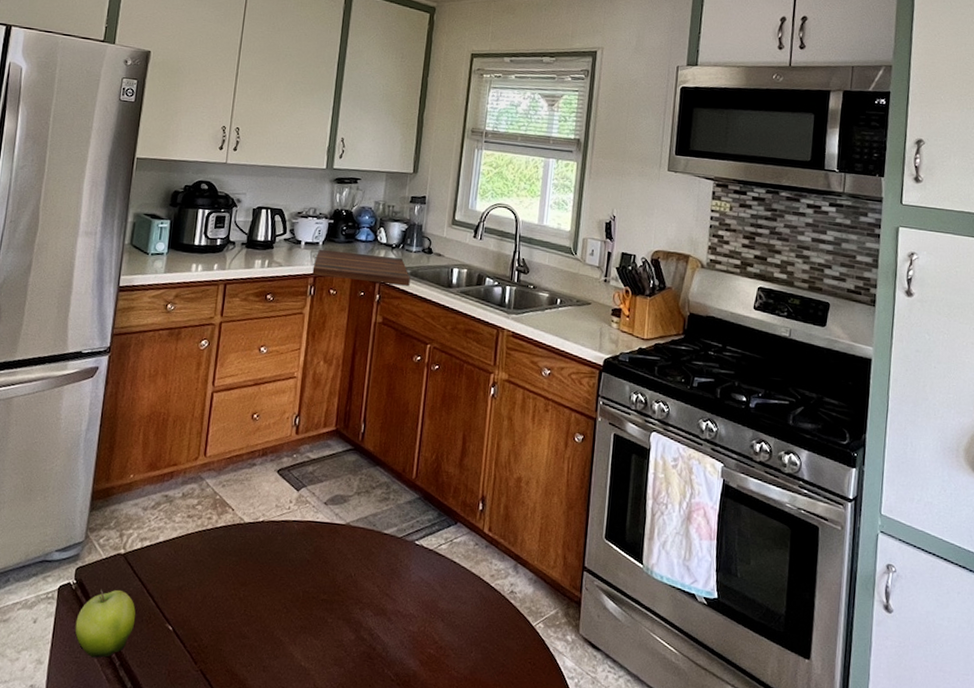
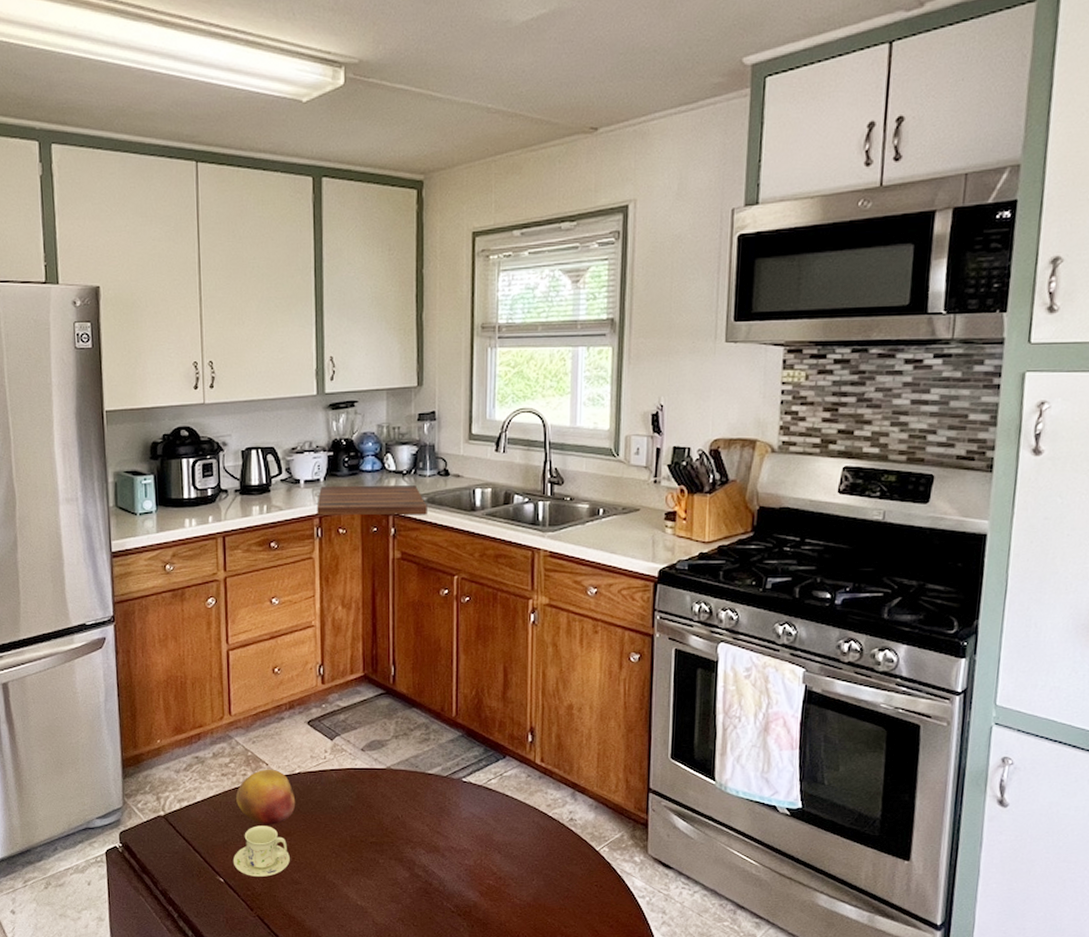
fruit: present [75,589,136,658] -> none [128,849,186,912]
cup and saucer: none [184,572,242,628] -> present [232,826,290,877]
fruit: none [197,514,256,573] -> present [236,769,296,825]

